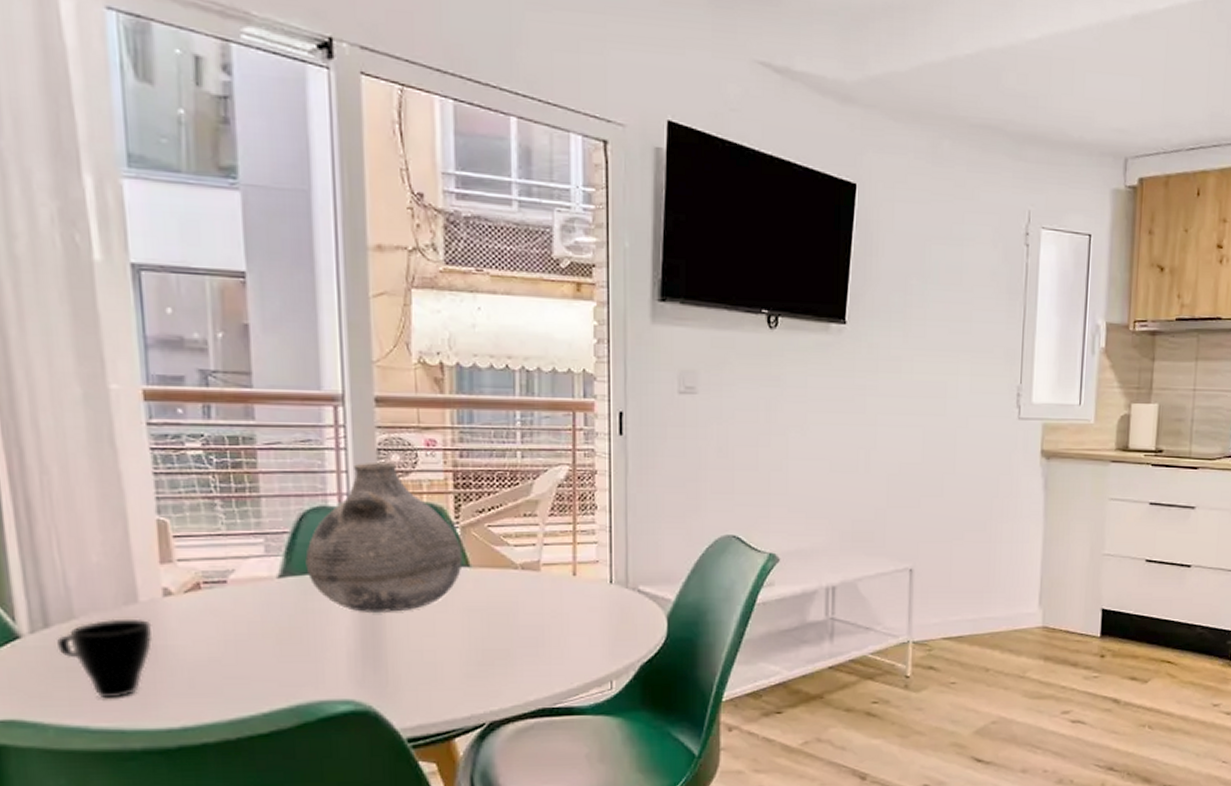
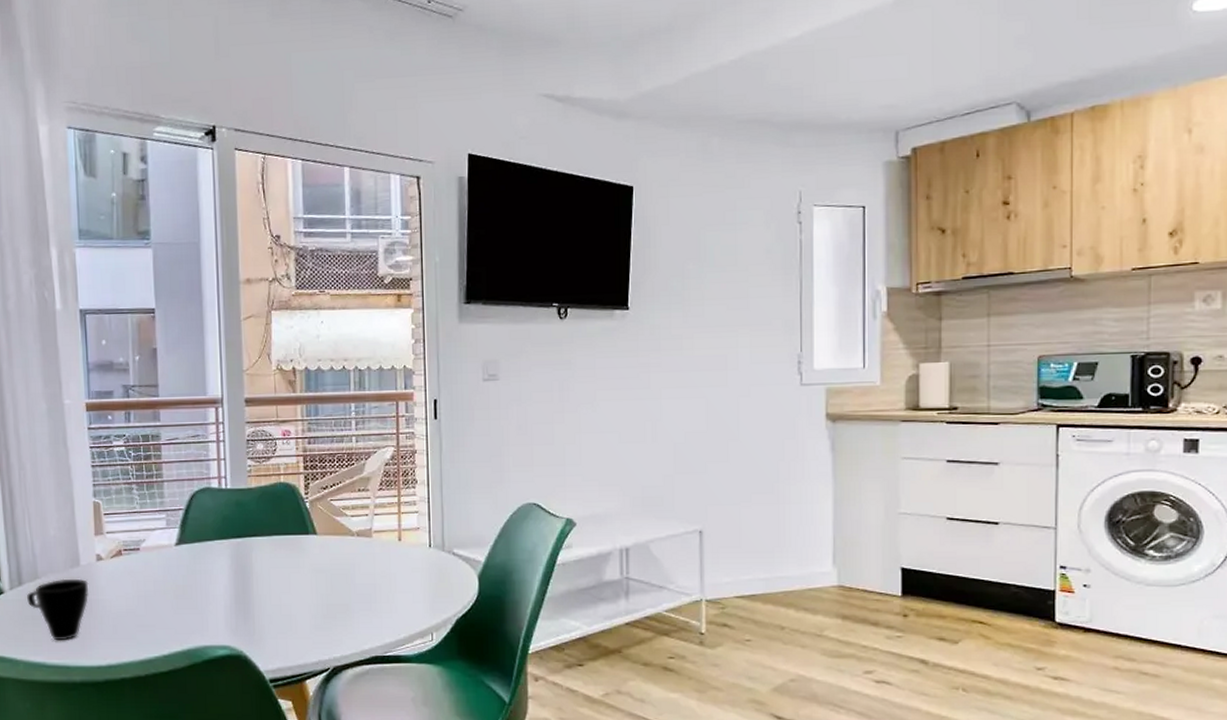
vase: present [305,463,463,612] -> none [195,451,311,573]

